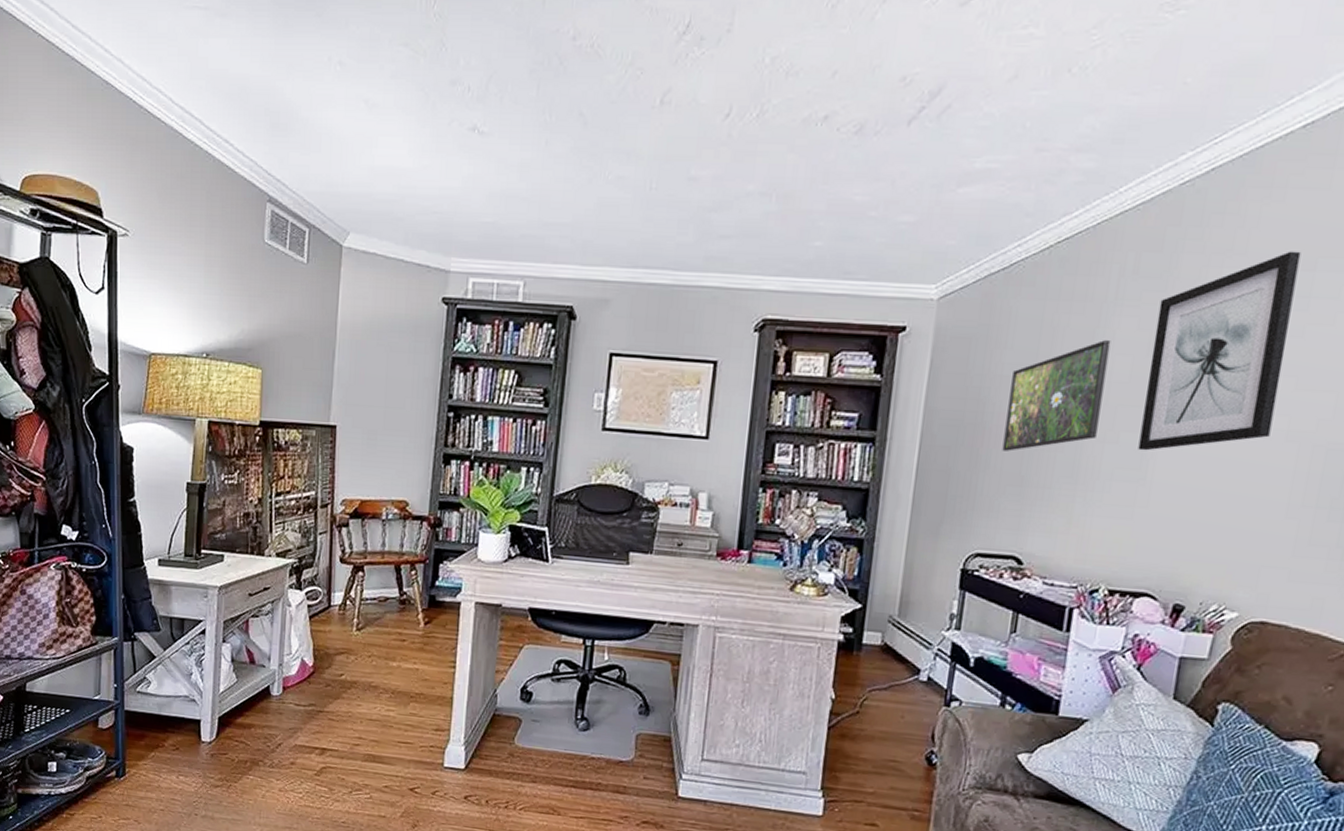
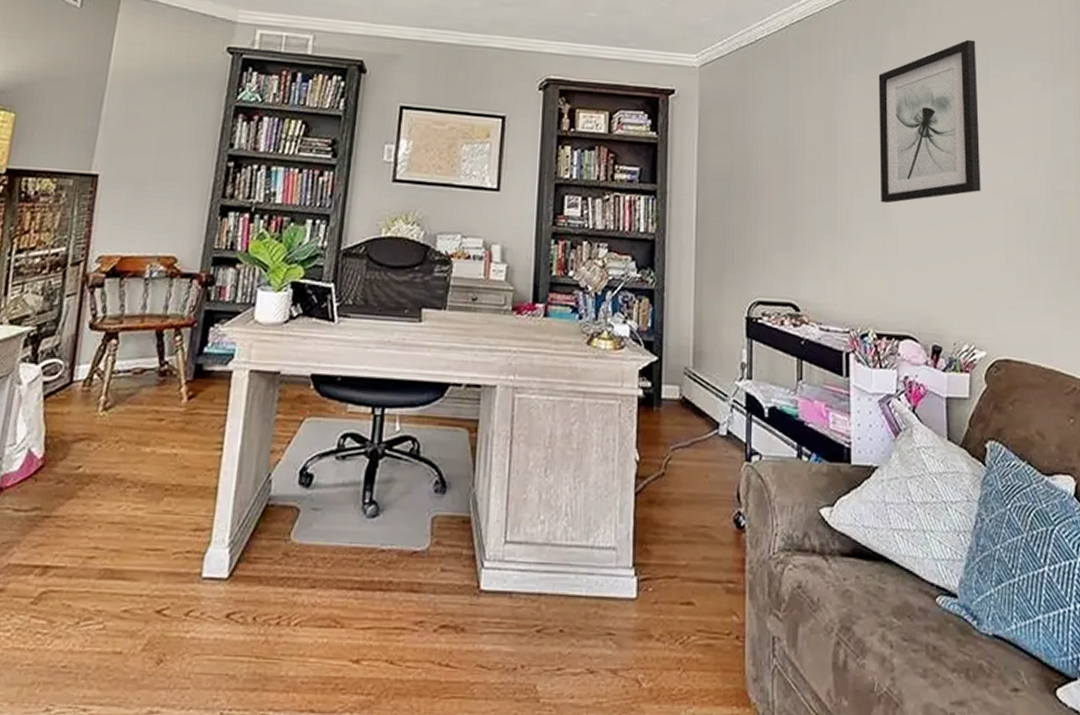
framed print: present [1002,340,1111,451] -> none [769,106,845,204]

